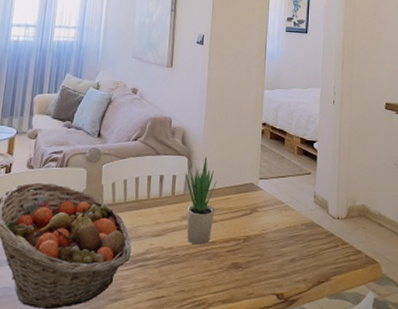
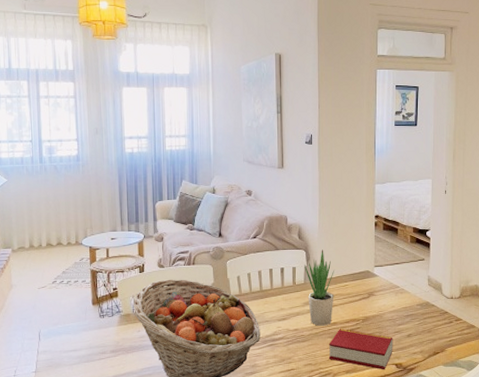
book: none [204,249,275,301] -> present [328,329,393,370]

